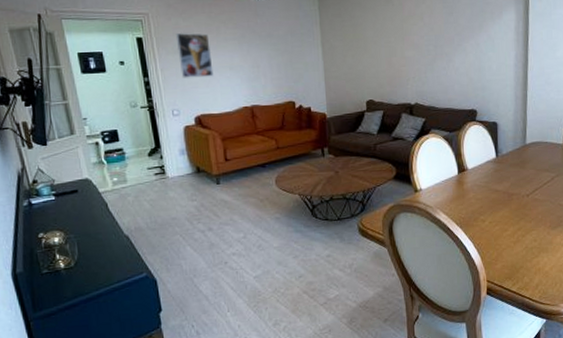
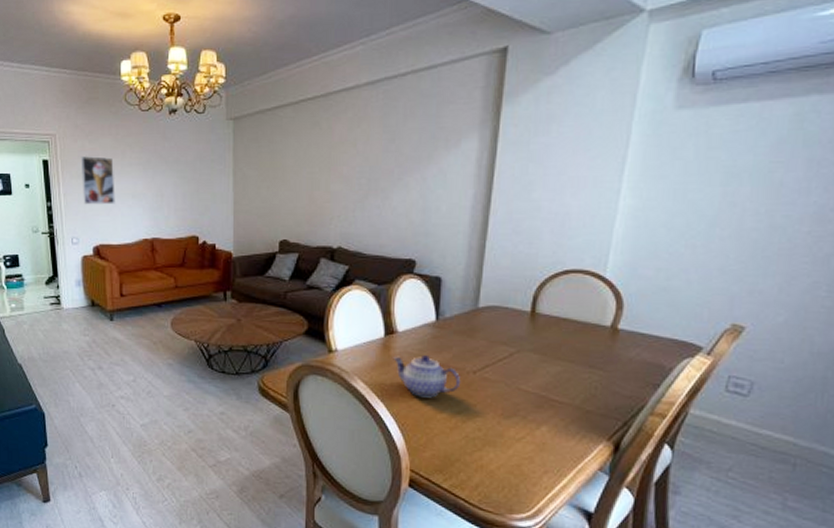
teapot: none [466,186,518,221] -> present [393,355,460,398]

